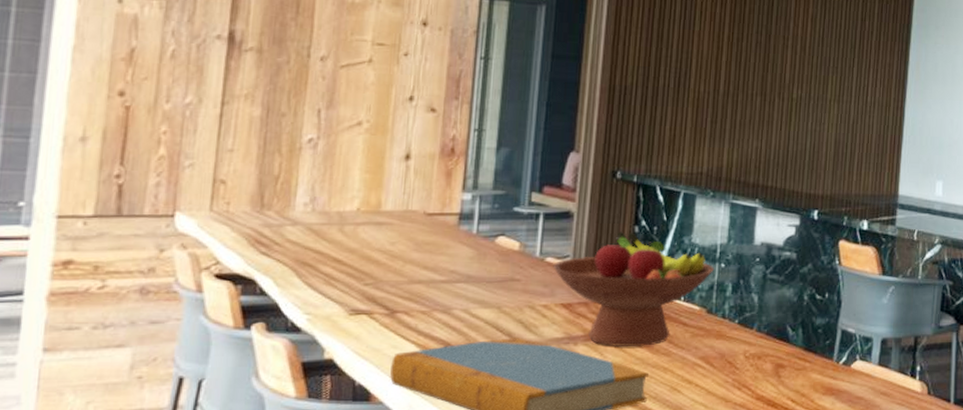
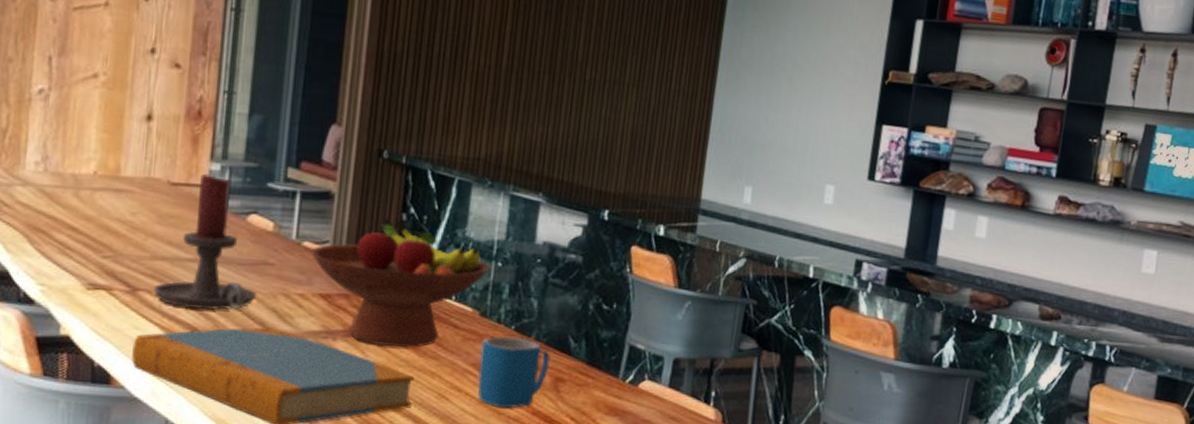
candle holder: none [410,203,505,326] -> present [154,173,257,311]
mug: none [706,330,771,396] -> present [478,336,550,408]

